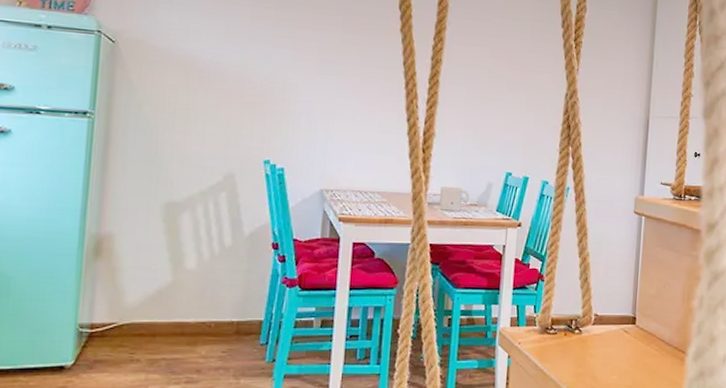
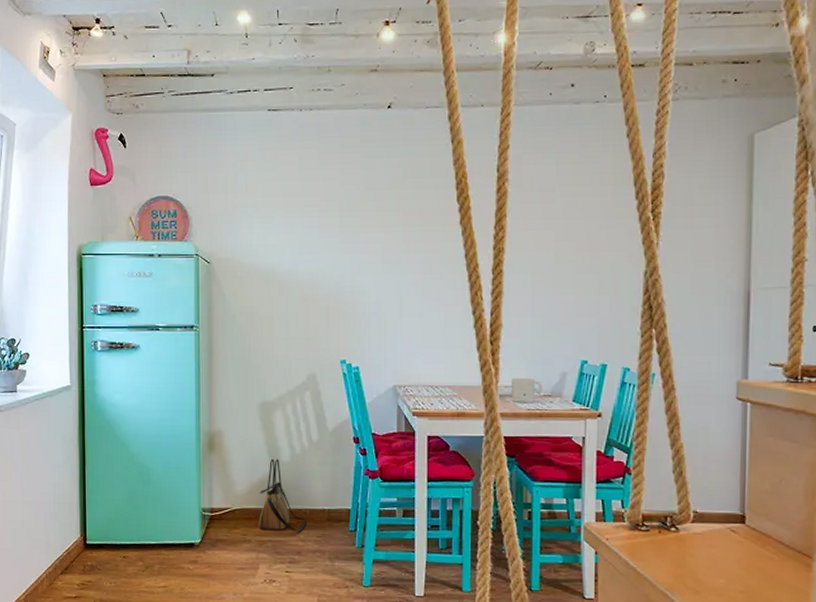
tote bag: none [150,265,212,347] -> present [258,458,308,532]

